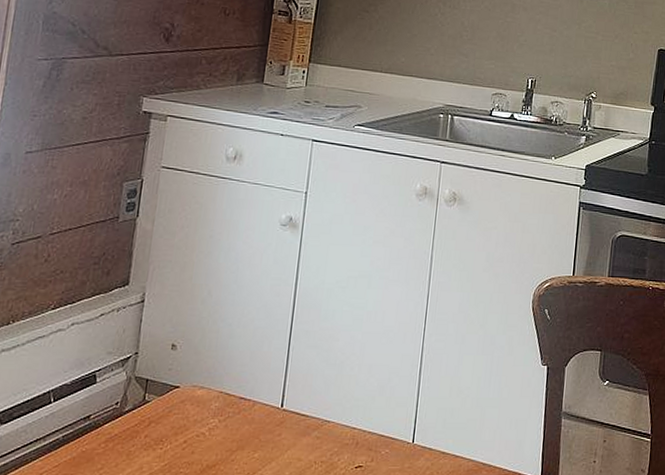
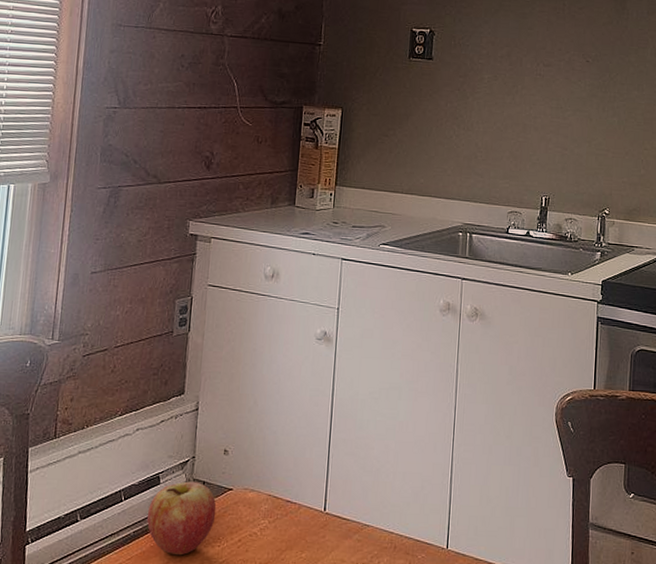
fruit: none [79,379,160,460] -> present [146,481,217,556]

